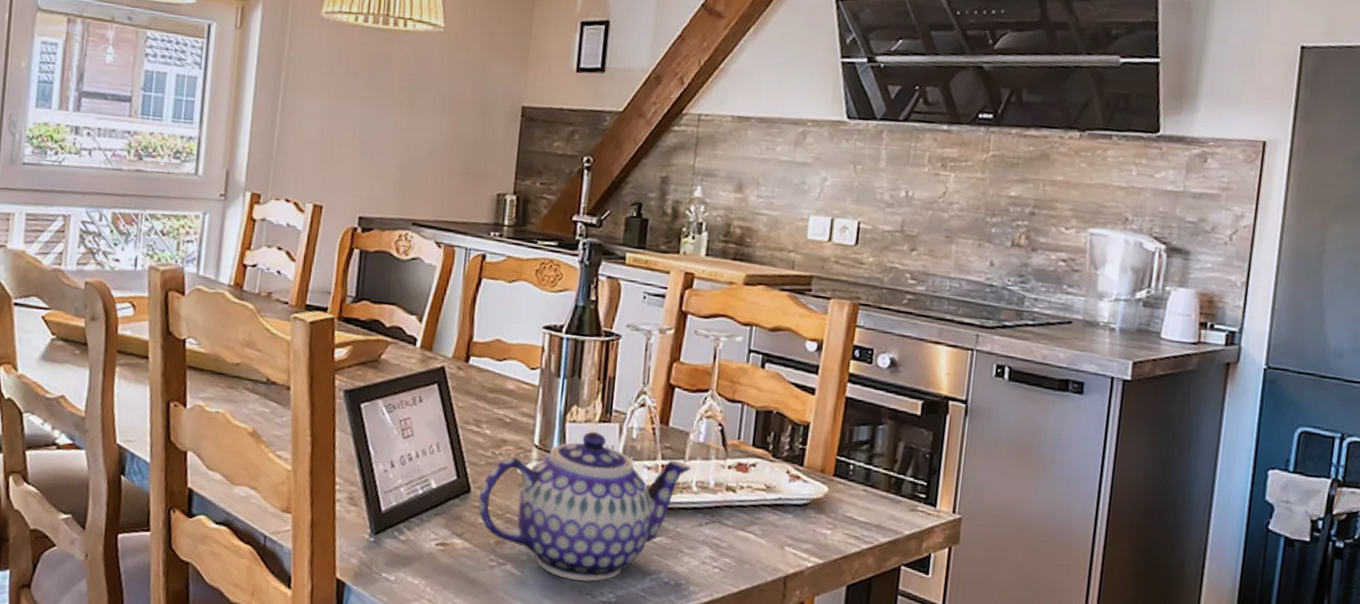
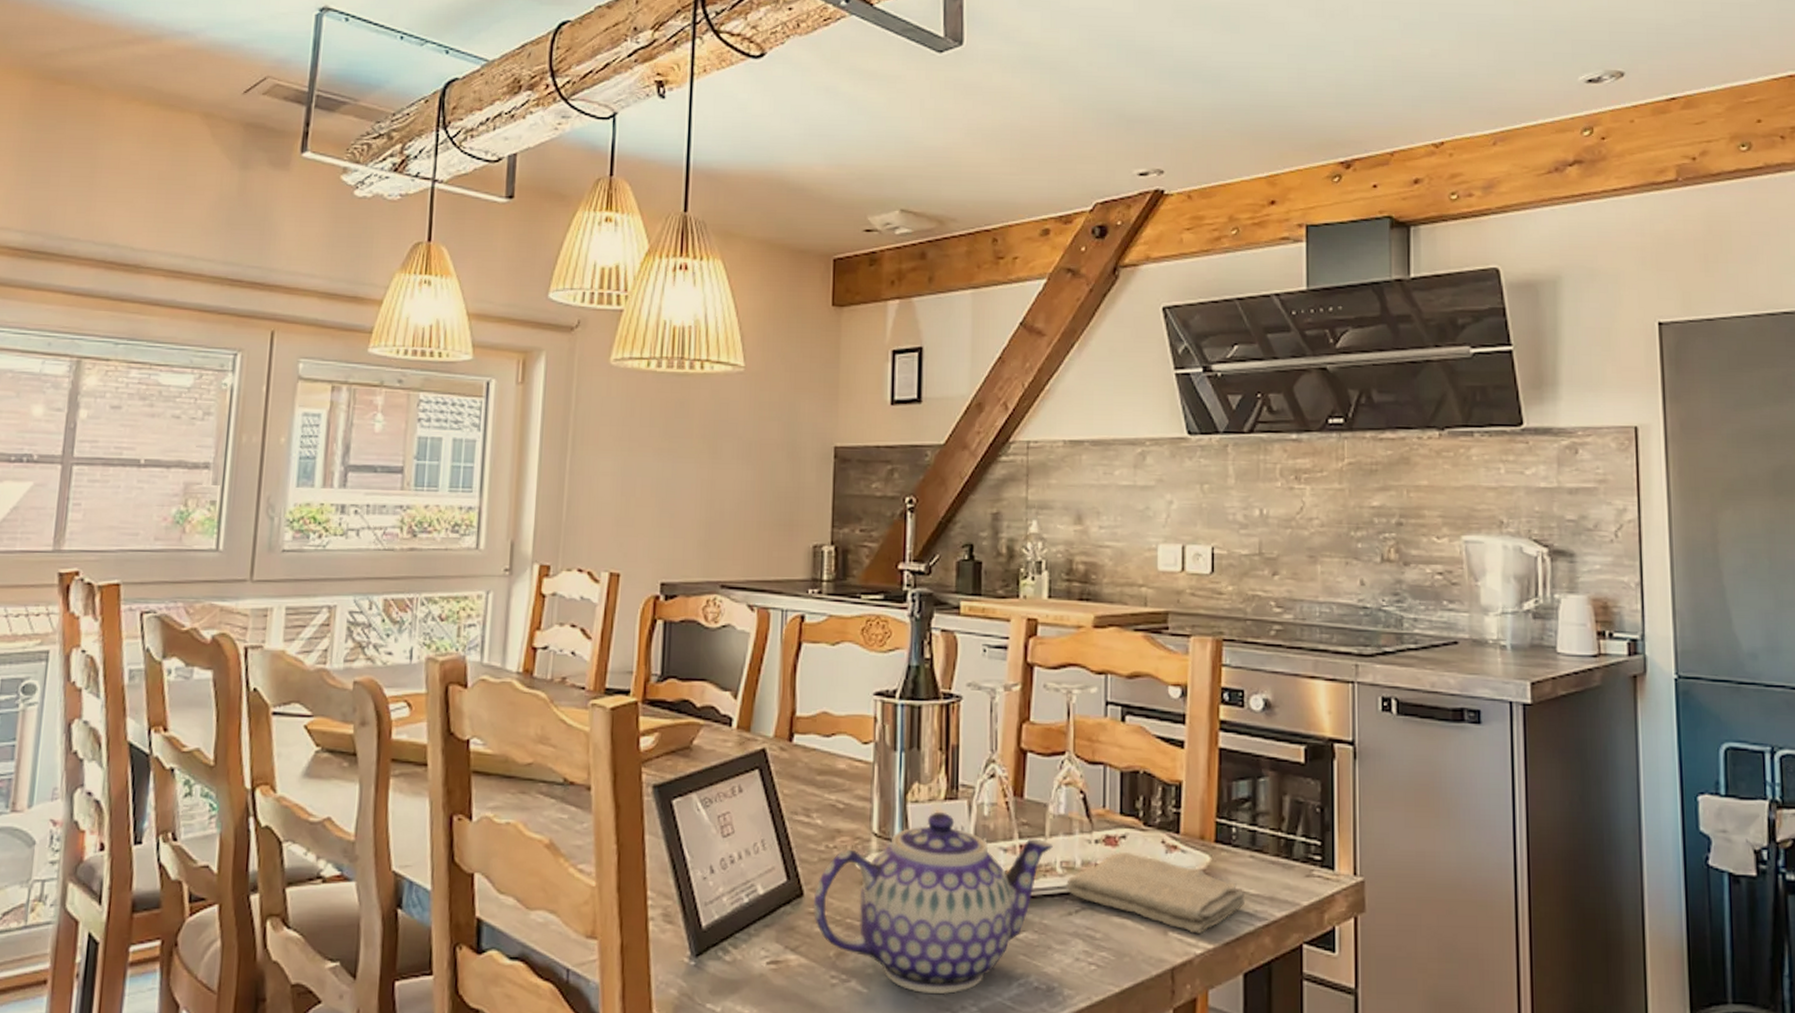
washcloth: none [699,477,855,550] -> present [1066,851,1246,934]

